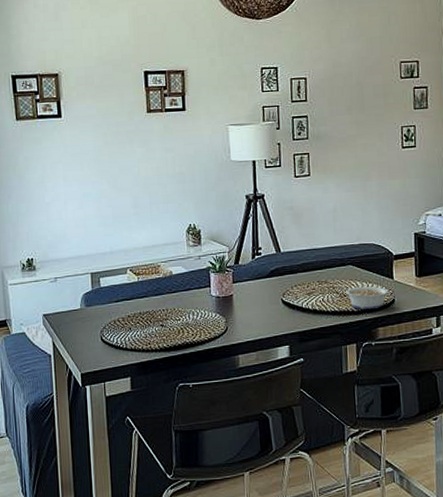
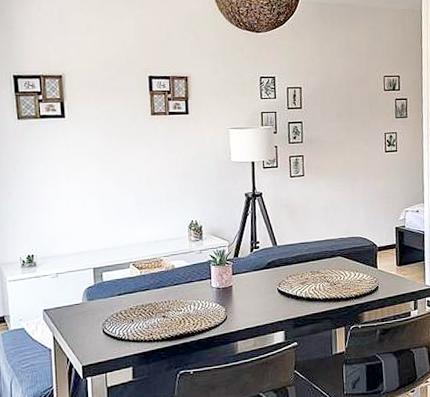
legume: present [338,286,389,310] -> none [329,275,373,296]

